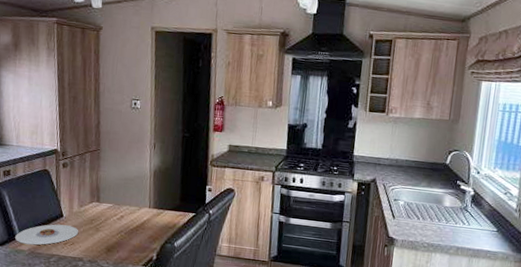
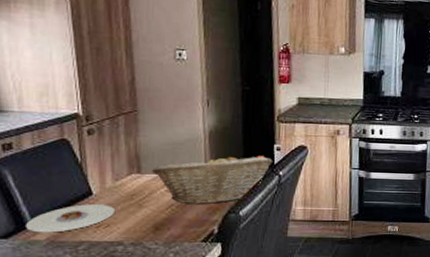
fruit basket: none [107,190,205,234] -> present [151,154,273,205]

